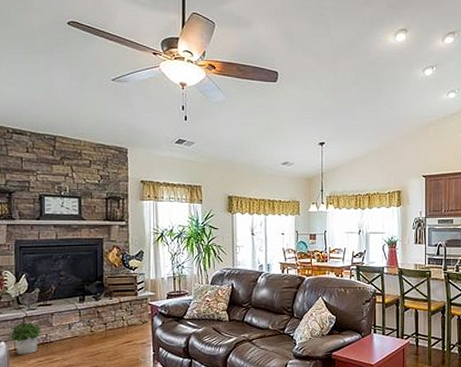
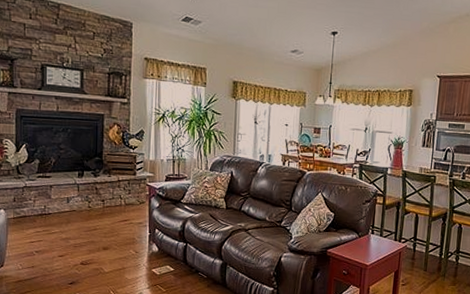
potted plant: present [8,322,42,354] -> none [7,191,40,224]

